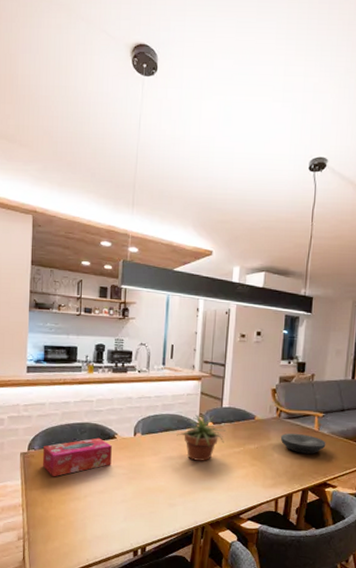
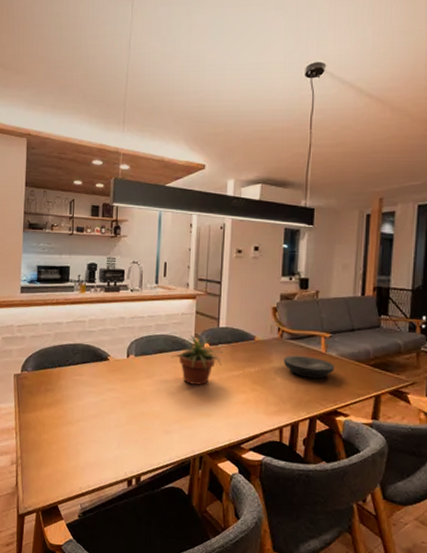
tissue box: present [42,437,112,477] -> none [35,359,105,400]

